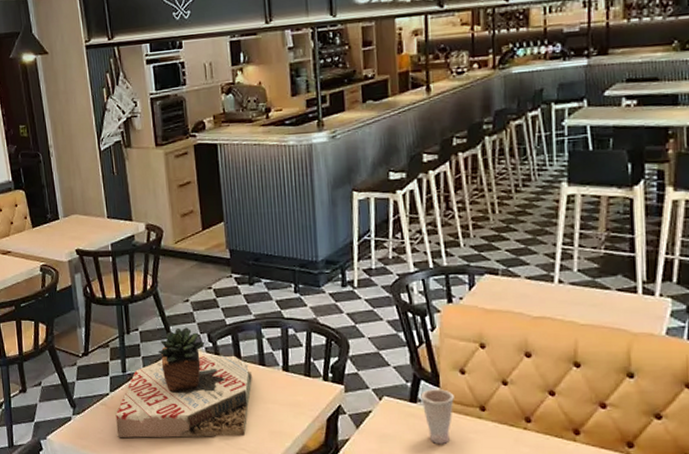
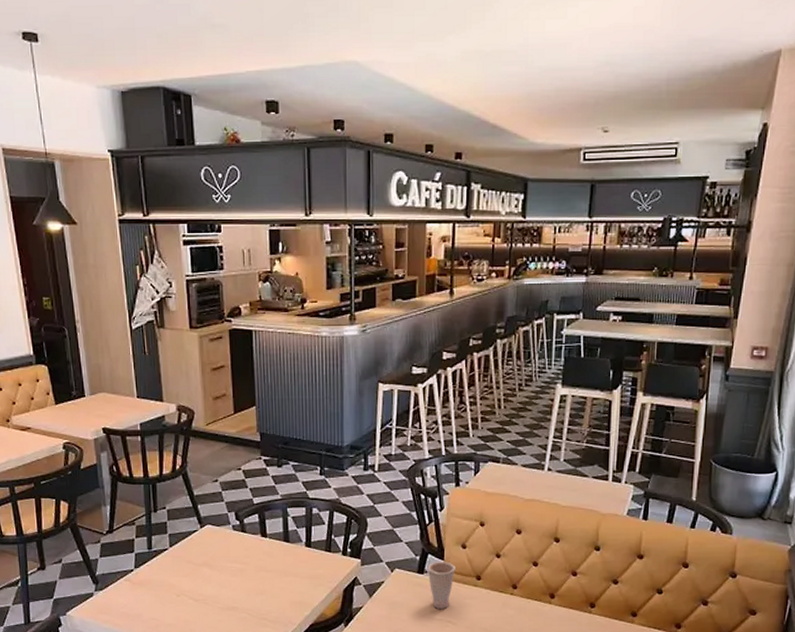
succulent plant: present [115,327,252,438] -> none [140,506,276,611]

